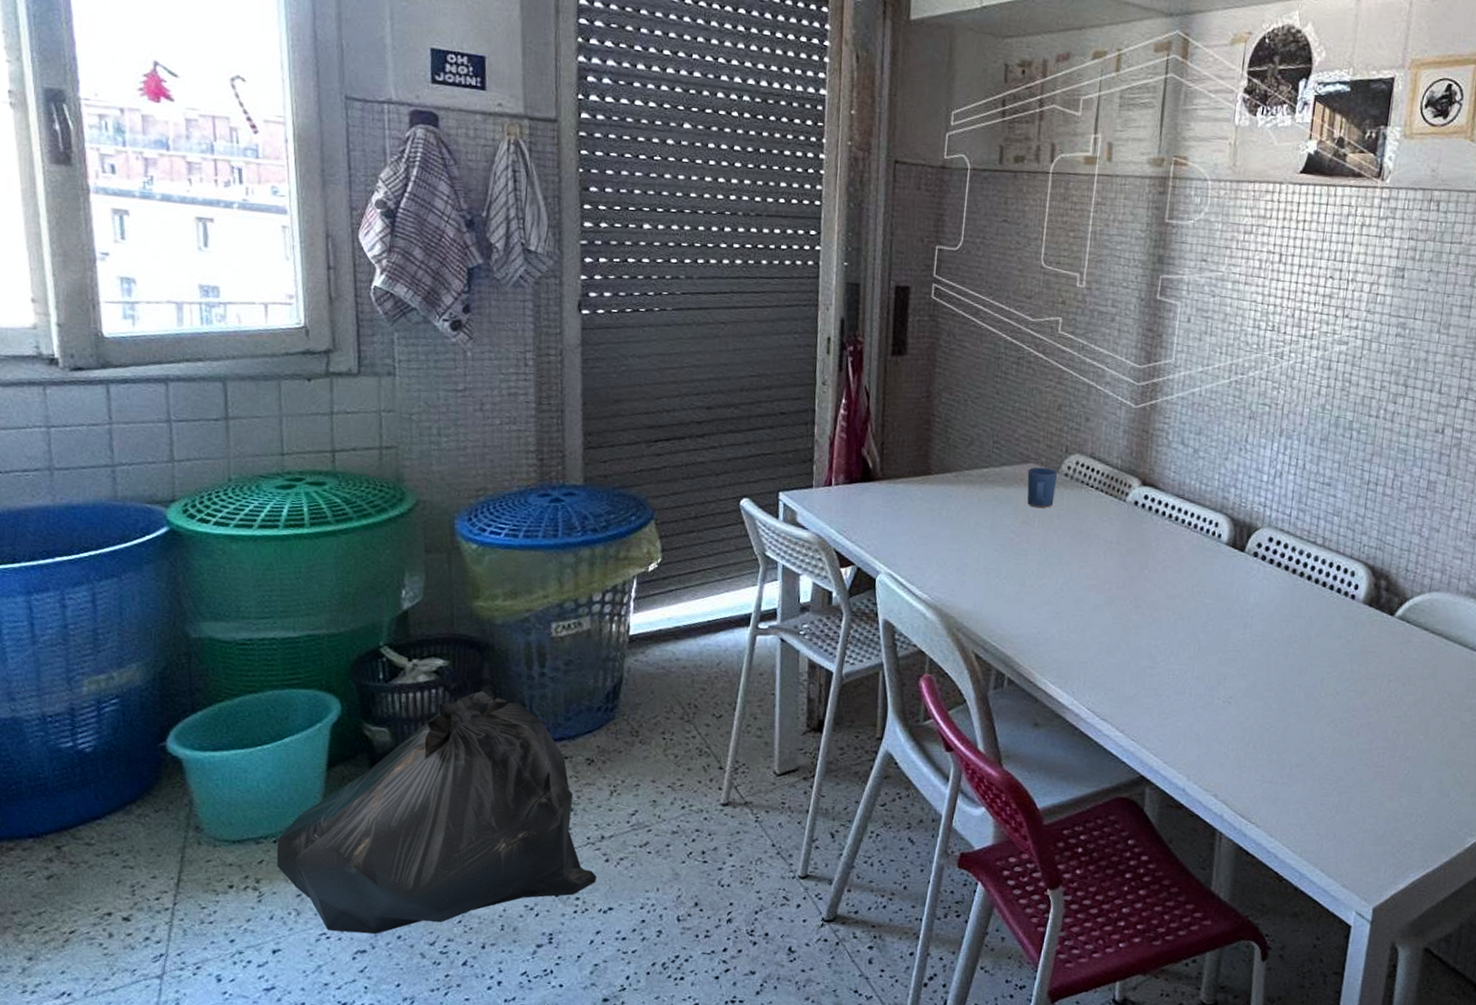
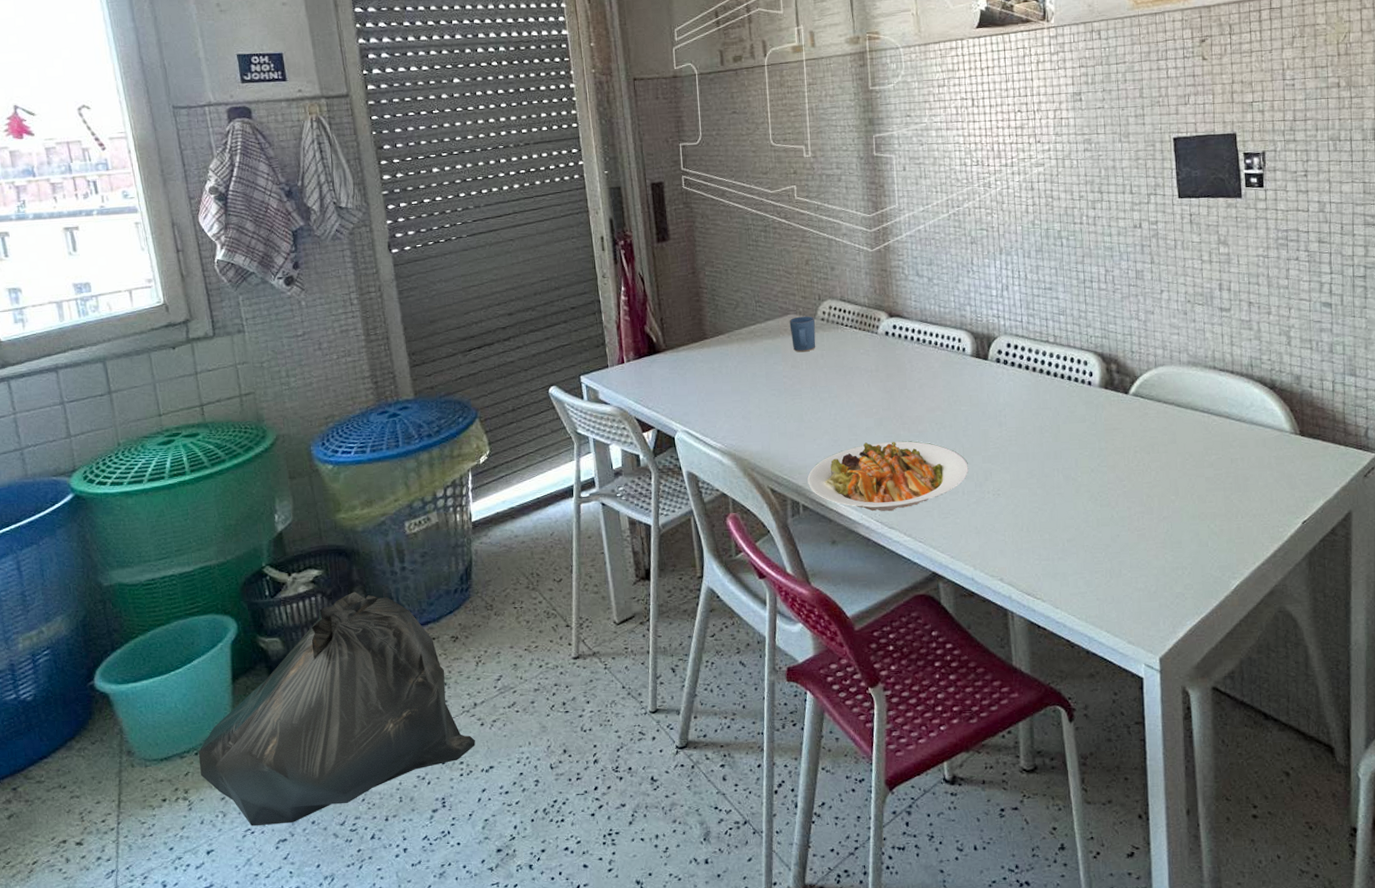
salad: none [1018,620,1202,702] -> present [807,440,969,512]

